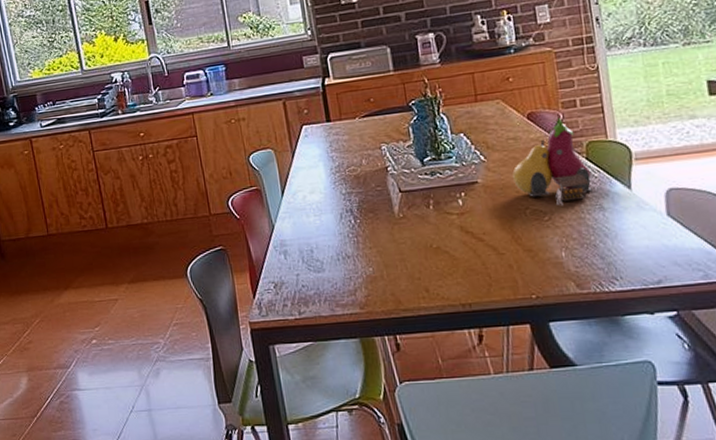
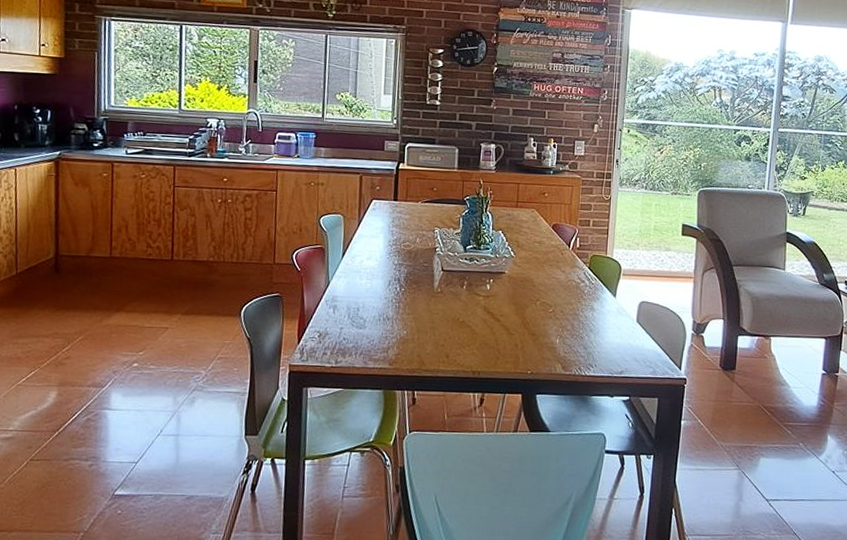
fruit: present [512,118,594,206] -> none [532,233,590,303]

